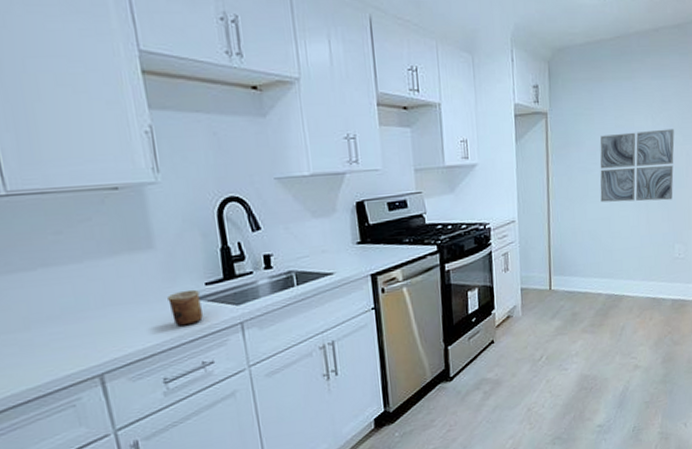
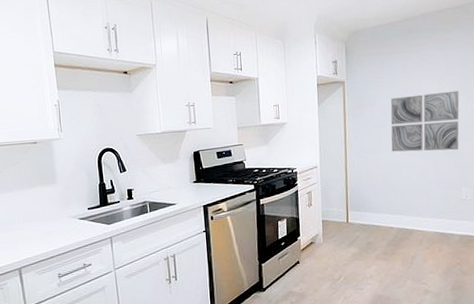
cup: present [167,289,203,326] -> none [63,212,85,238]

